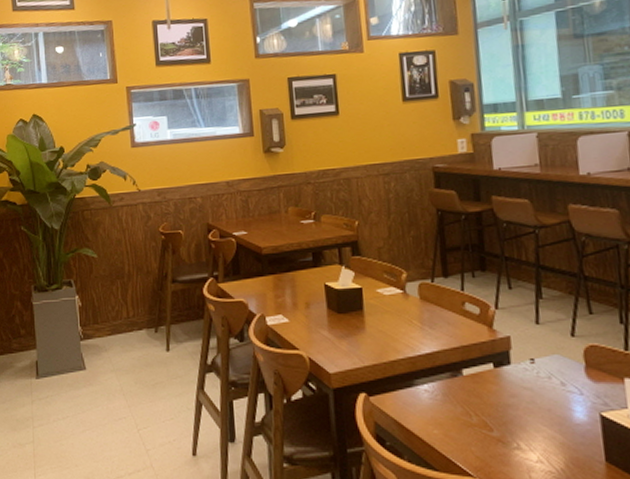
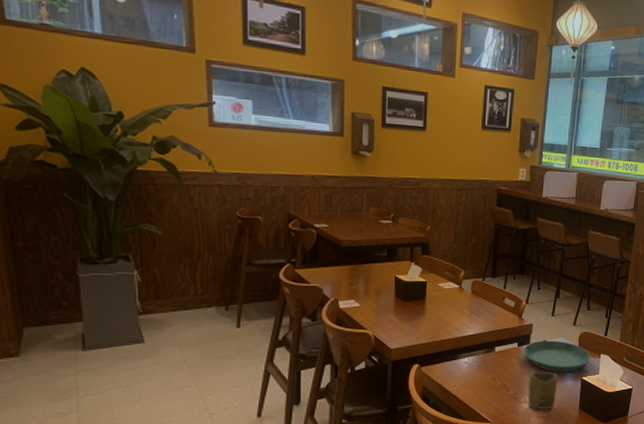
saucer: none [502,358,609,404] -> present [523,340,590,372]
cup: none [517,403,566,460] -> present [527,371,558,409]

